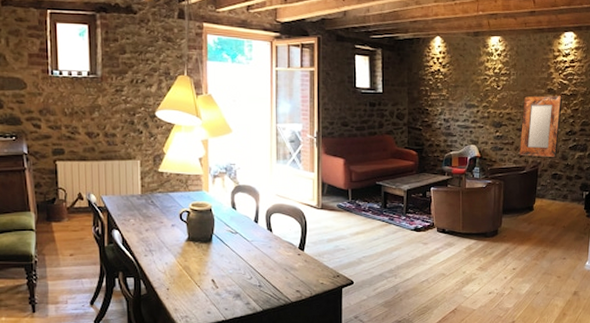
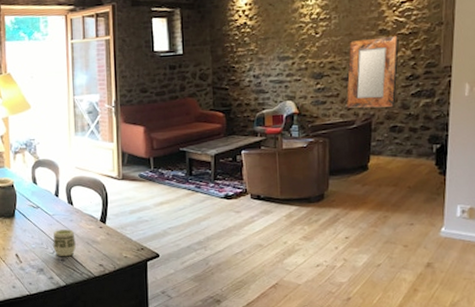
cup: none [251,256,274,283] -> present [53,229,76,257]

